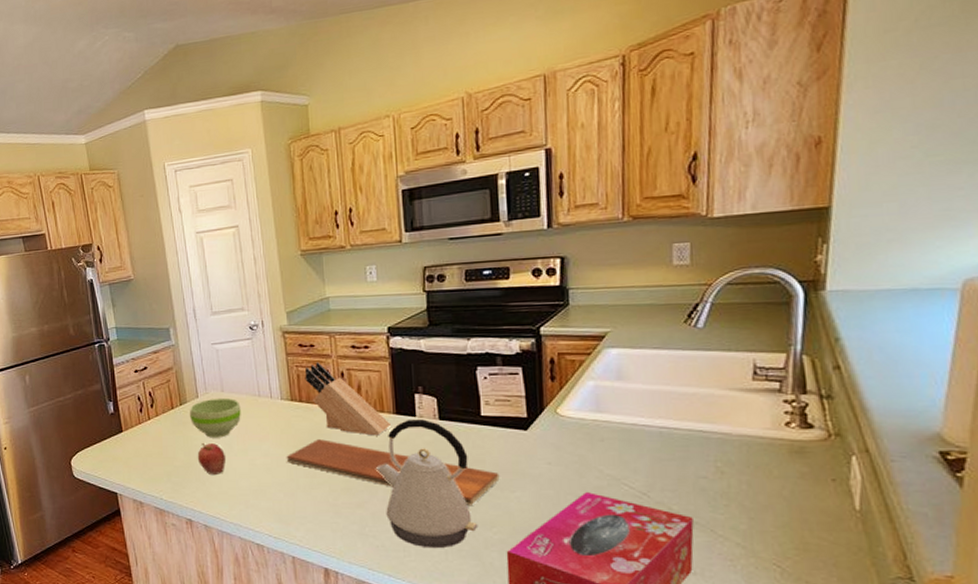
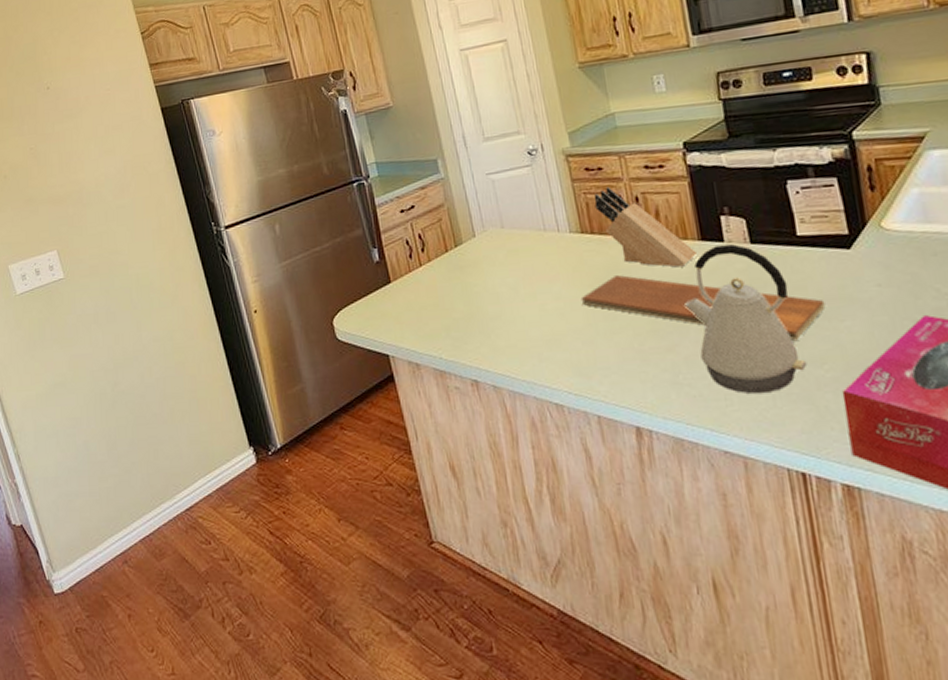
bowl: present [190,397,241,438] -> none [466,234,526,283]
fruit: present [197,442,227,474] -> none [478,288,513,325]

